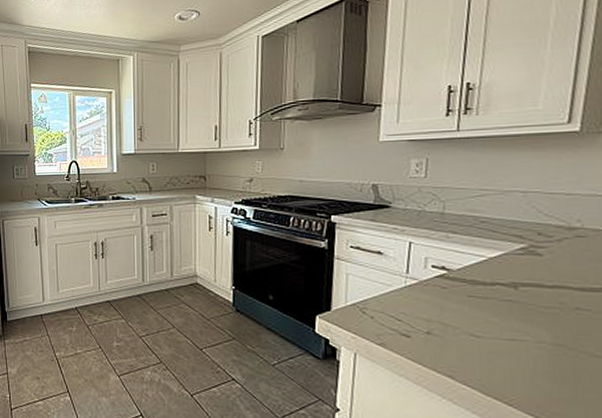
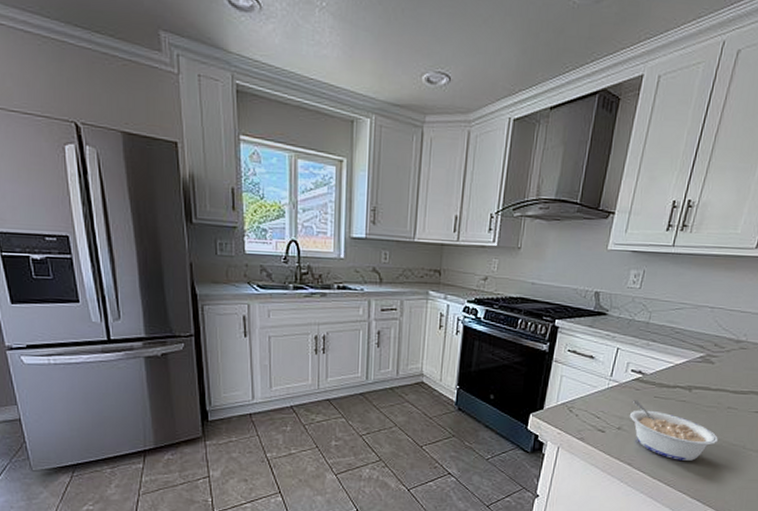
legume: none [438,300,571,375] -> present [629,400,718,461]

